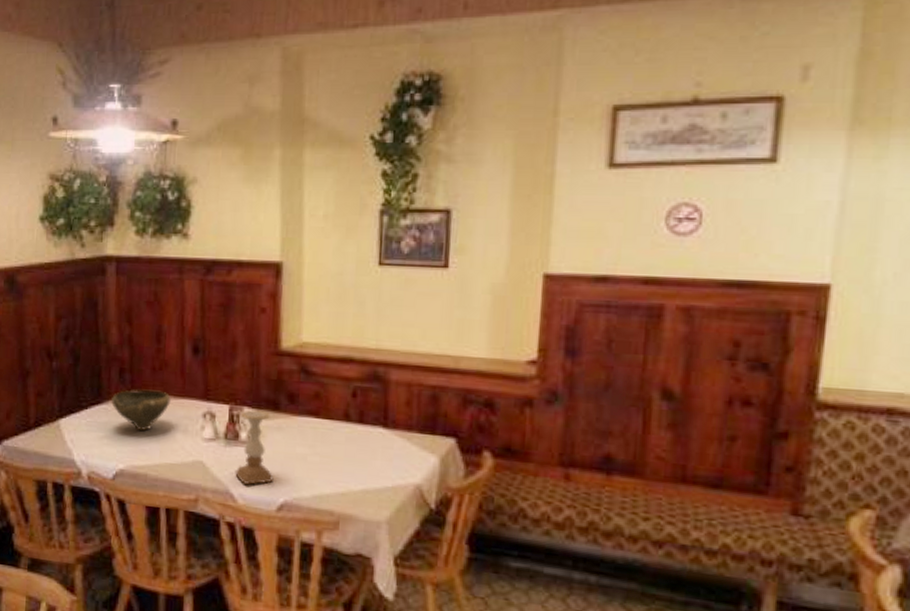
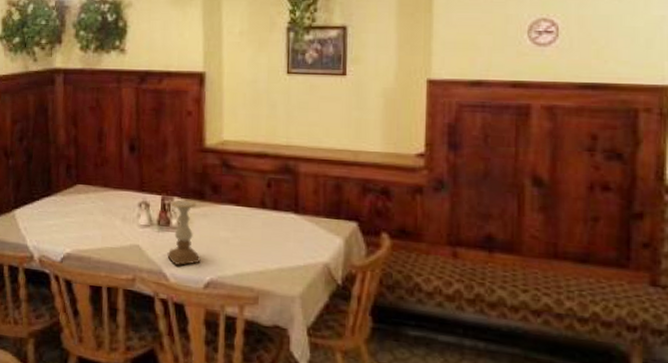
bowl: present [111,389,171,431] -> none [60,182,111,219]

